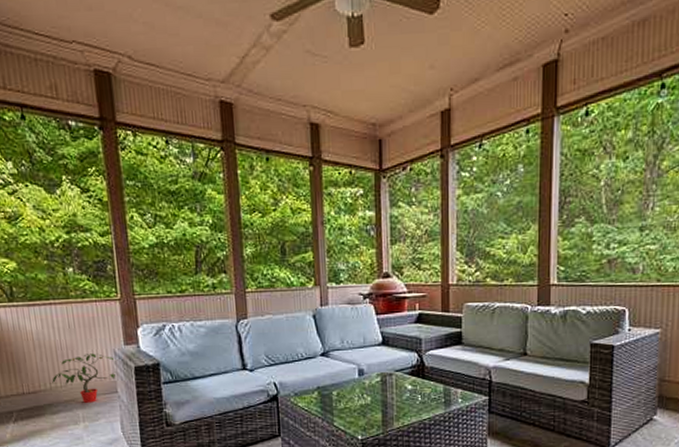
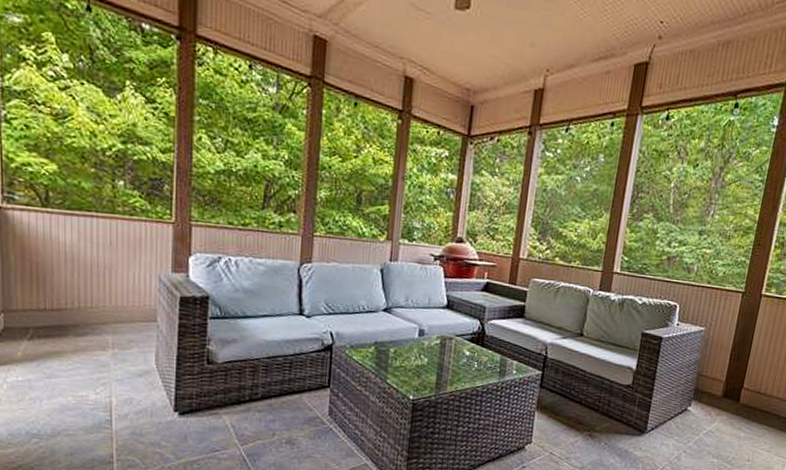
potted plant: present [52,353,116,403] -> none [81,275,160,329]

